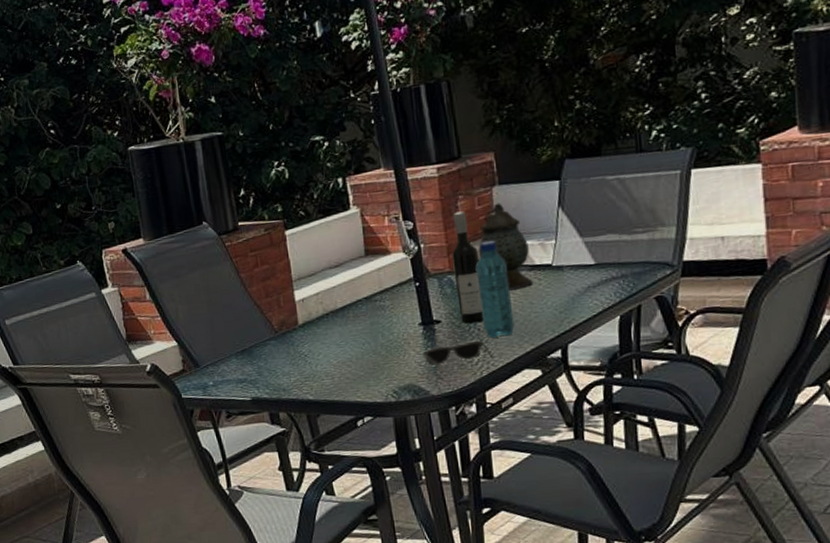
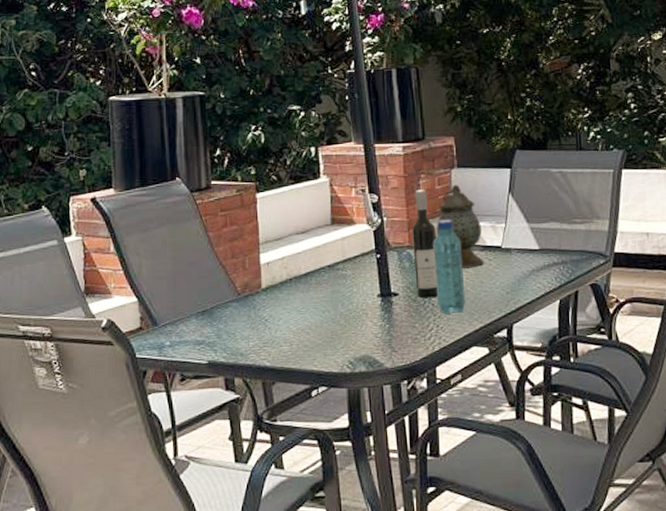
sunglasses: present [422,340,494,378] -> none [379,315,445,351]

